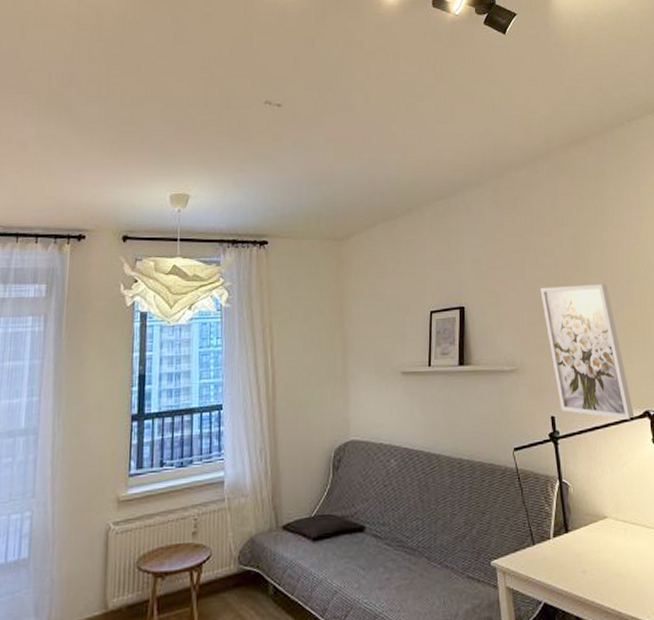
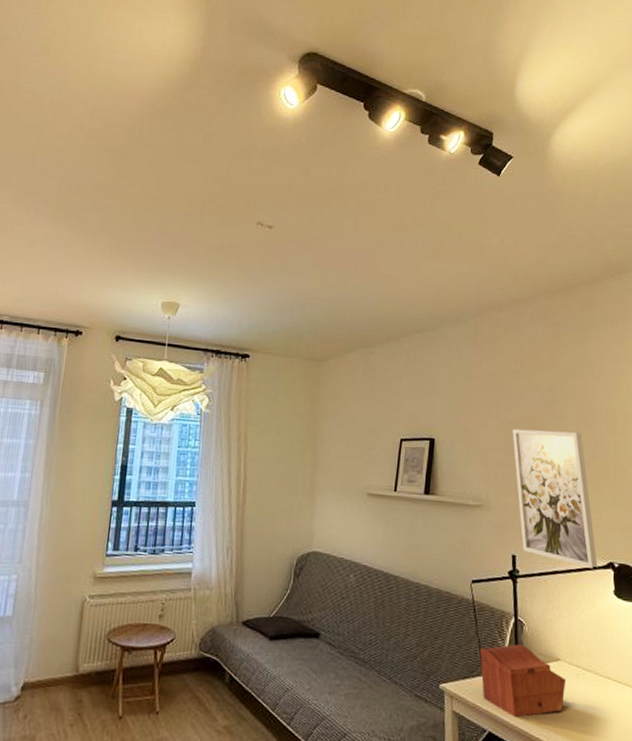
sewing box: none [528,507,615,584] -> present [480,644,567,718]

